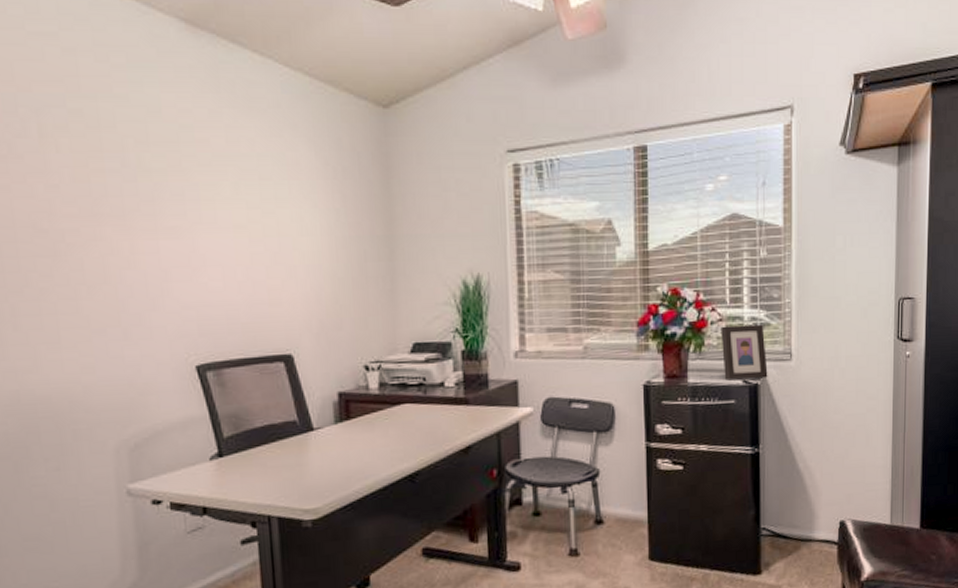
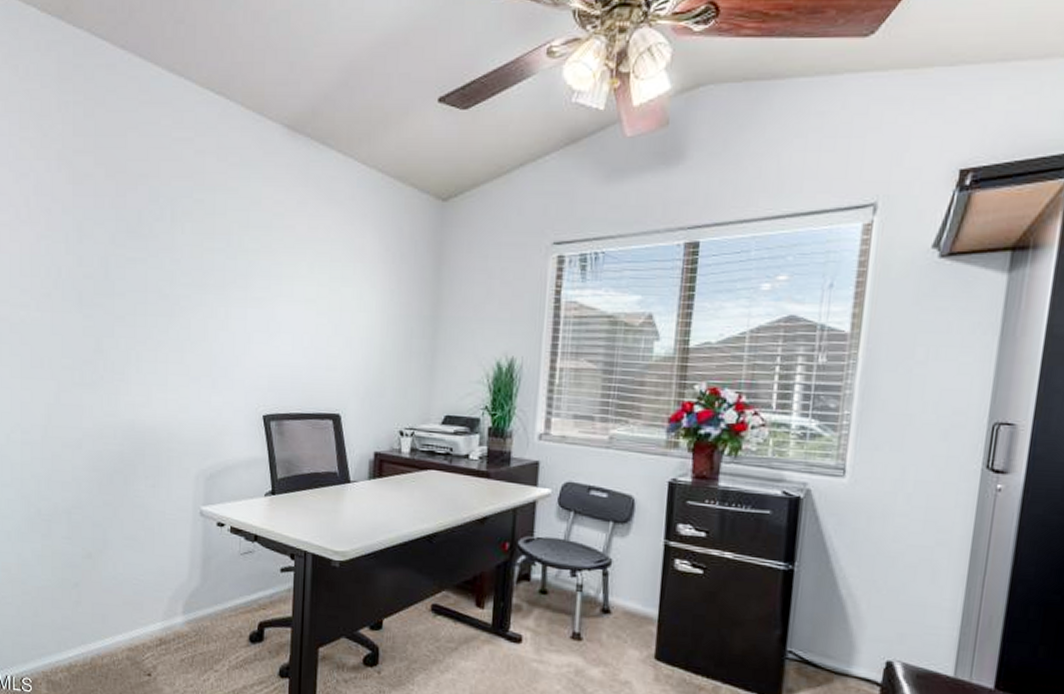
picture frame: present [720,324,768,381] -> none [761,432,814,492]

